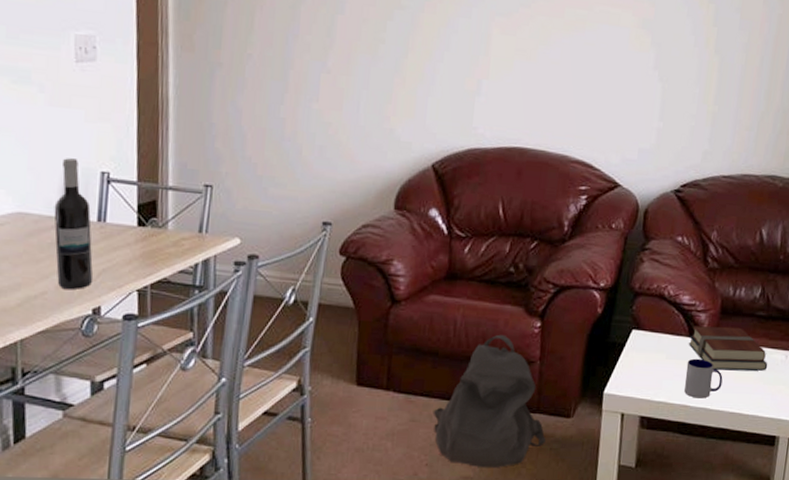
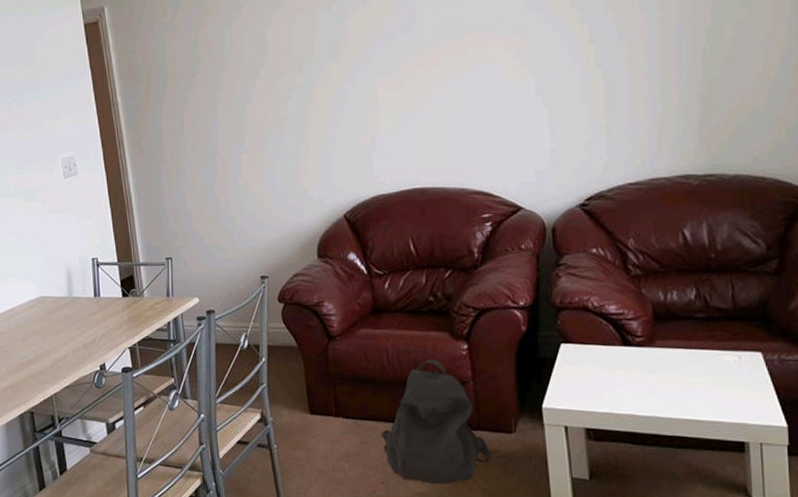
wine bottle: present [54,158,94,289] -> none [64,251,97,351]
mug: present [684,358,723,399] -> none [626,367,670,407]
books: present [688,326,768,371] -> none [623,331,720,377]

